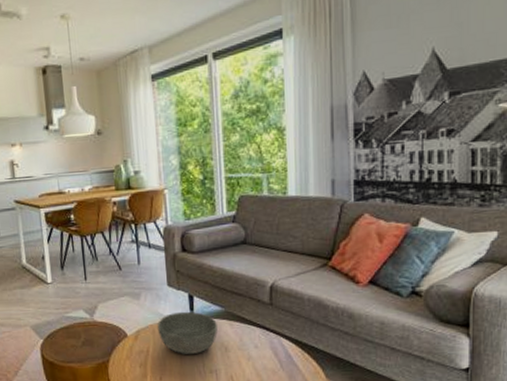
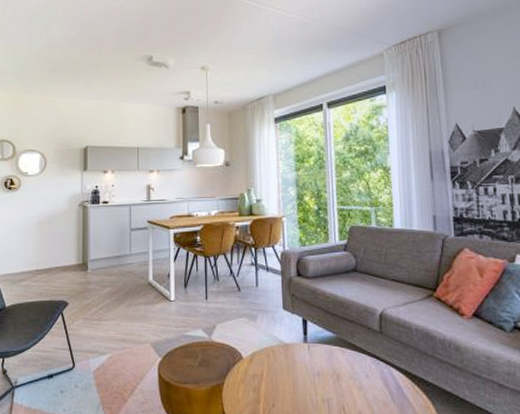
bowl: present [158,311,218,354] -> none [272,335,330,380]

